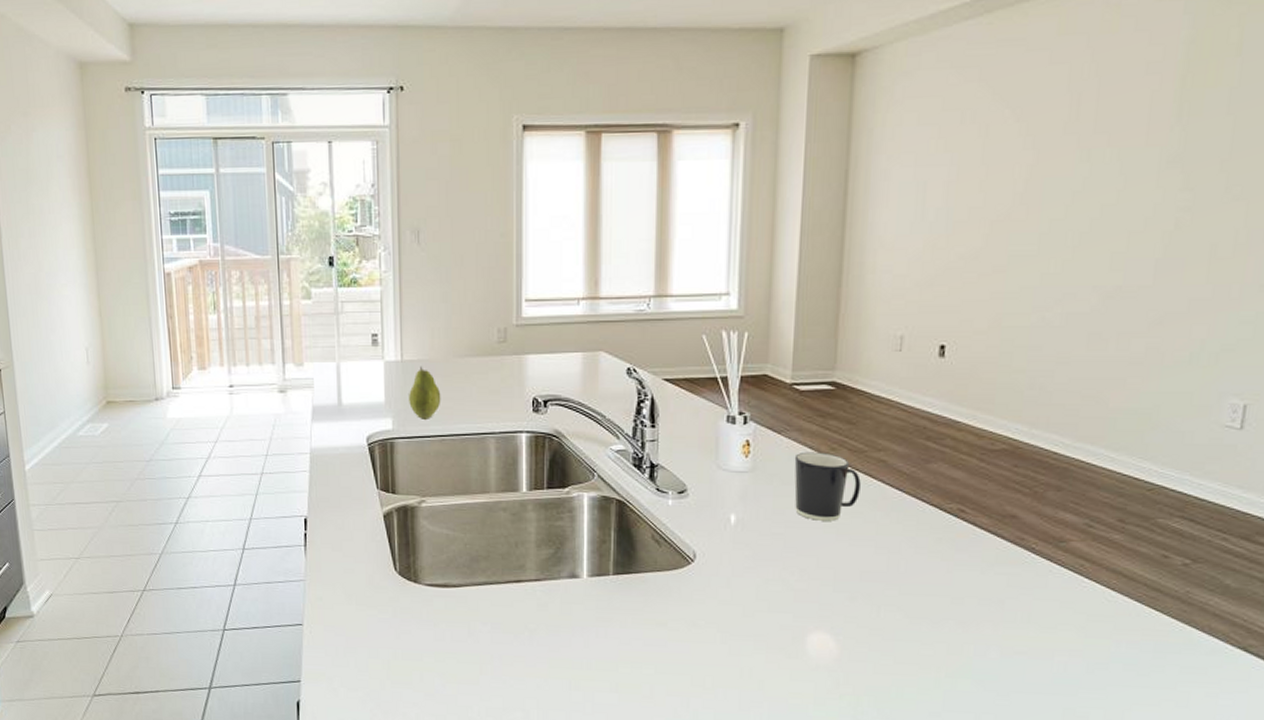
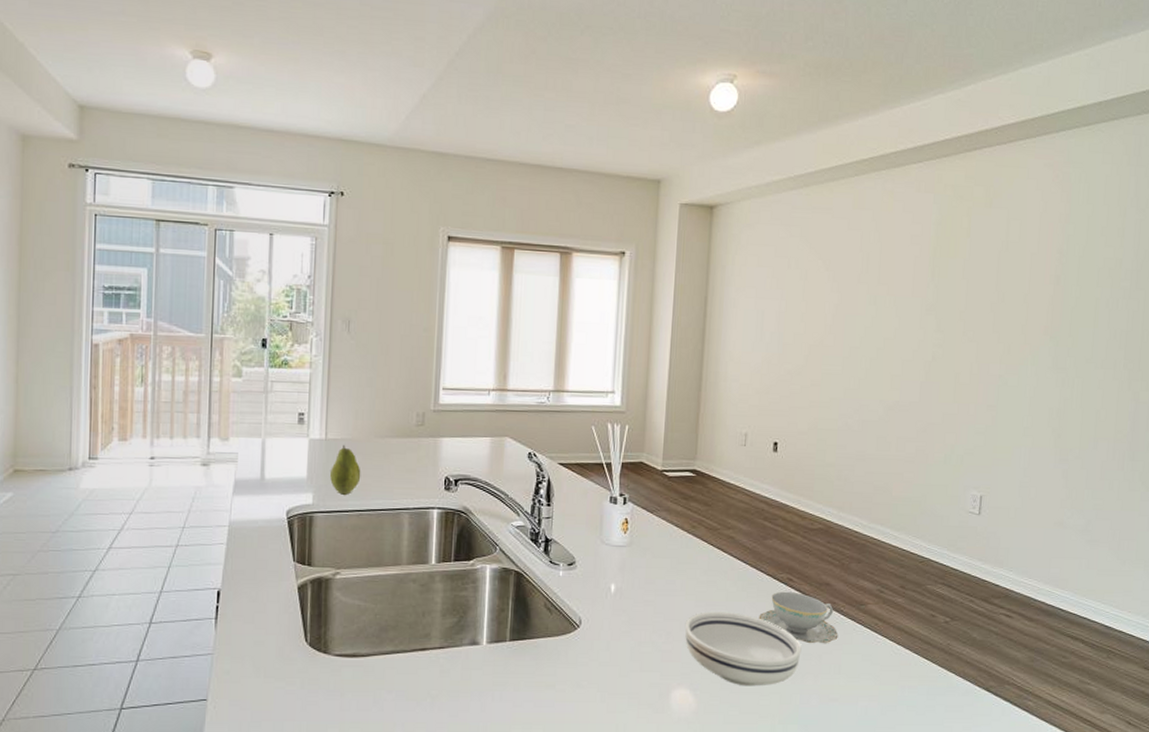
mug: present [794,451,861,521] -> none [663,529,715,589]
bowl: none [823,547,977,634] -> present [685,611,802,686]
teacup: none [919,524,1028,588] -> present [759,591,838,644]

